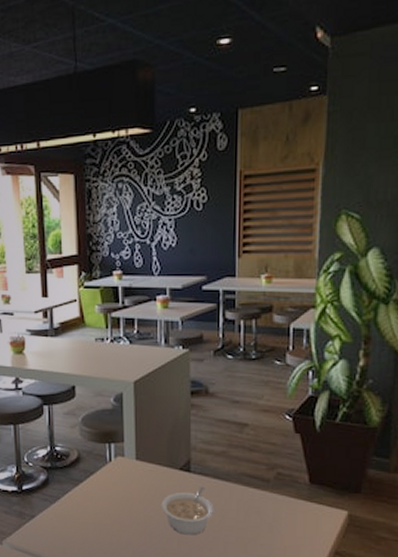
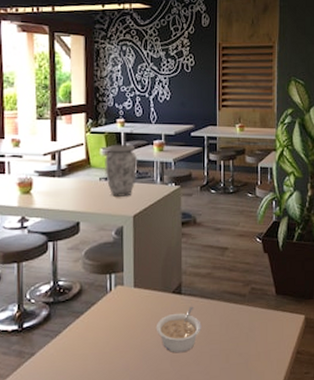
vase: none [101,300,138,360] -> present [105,144,138,197]

